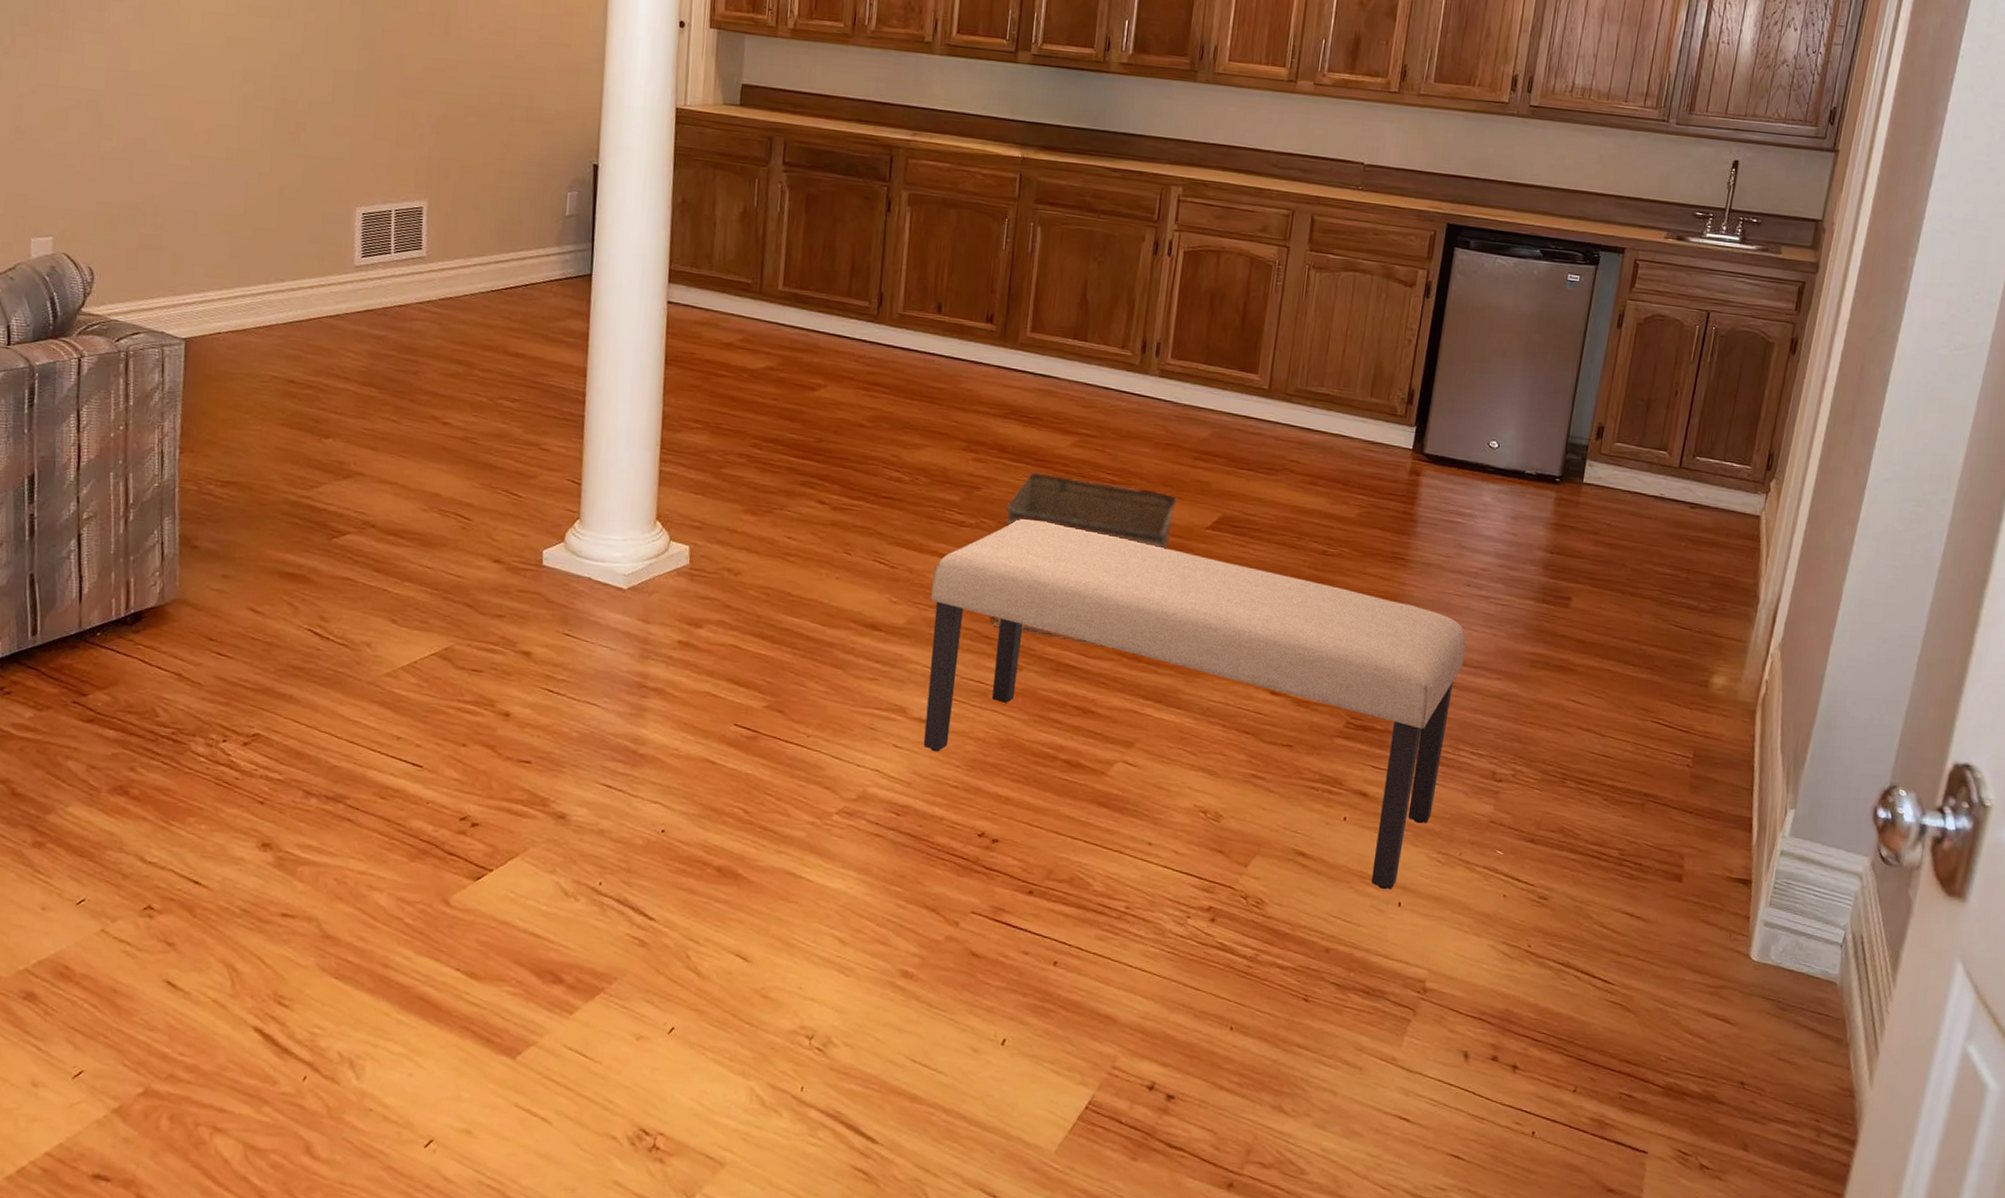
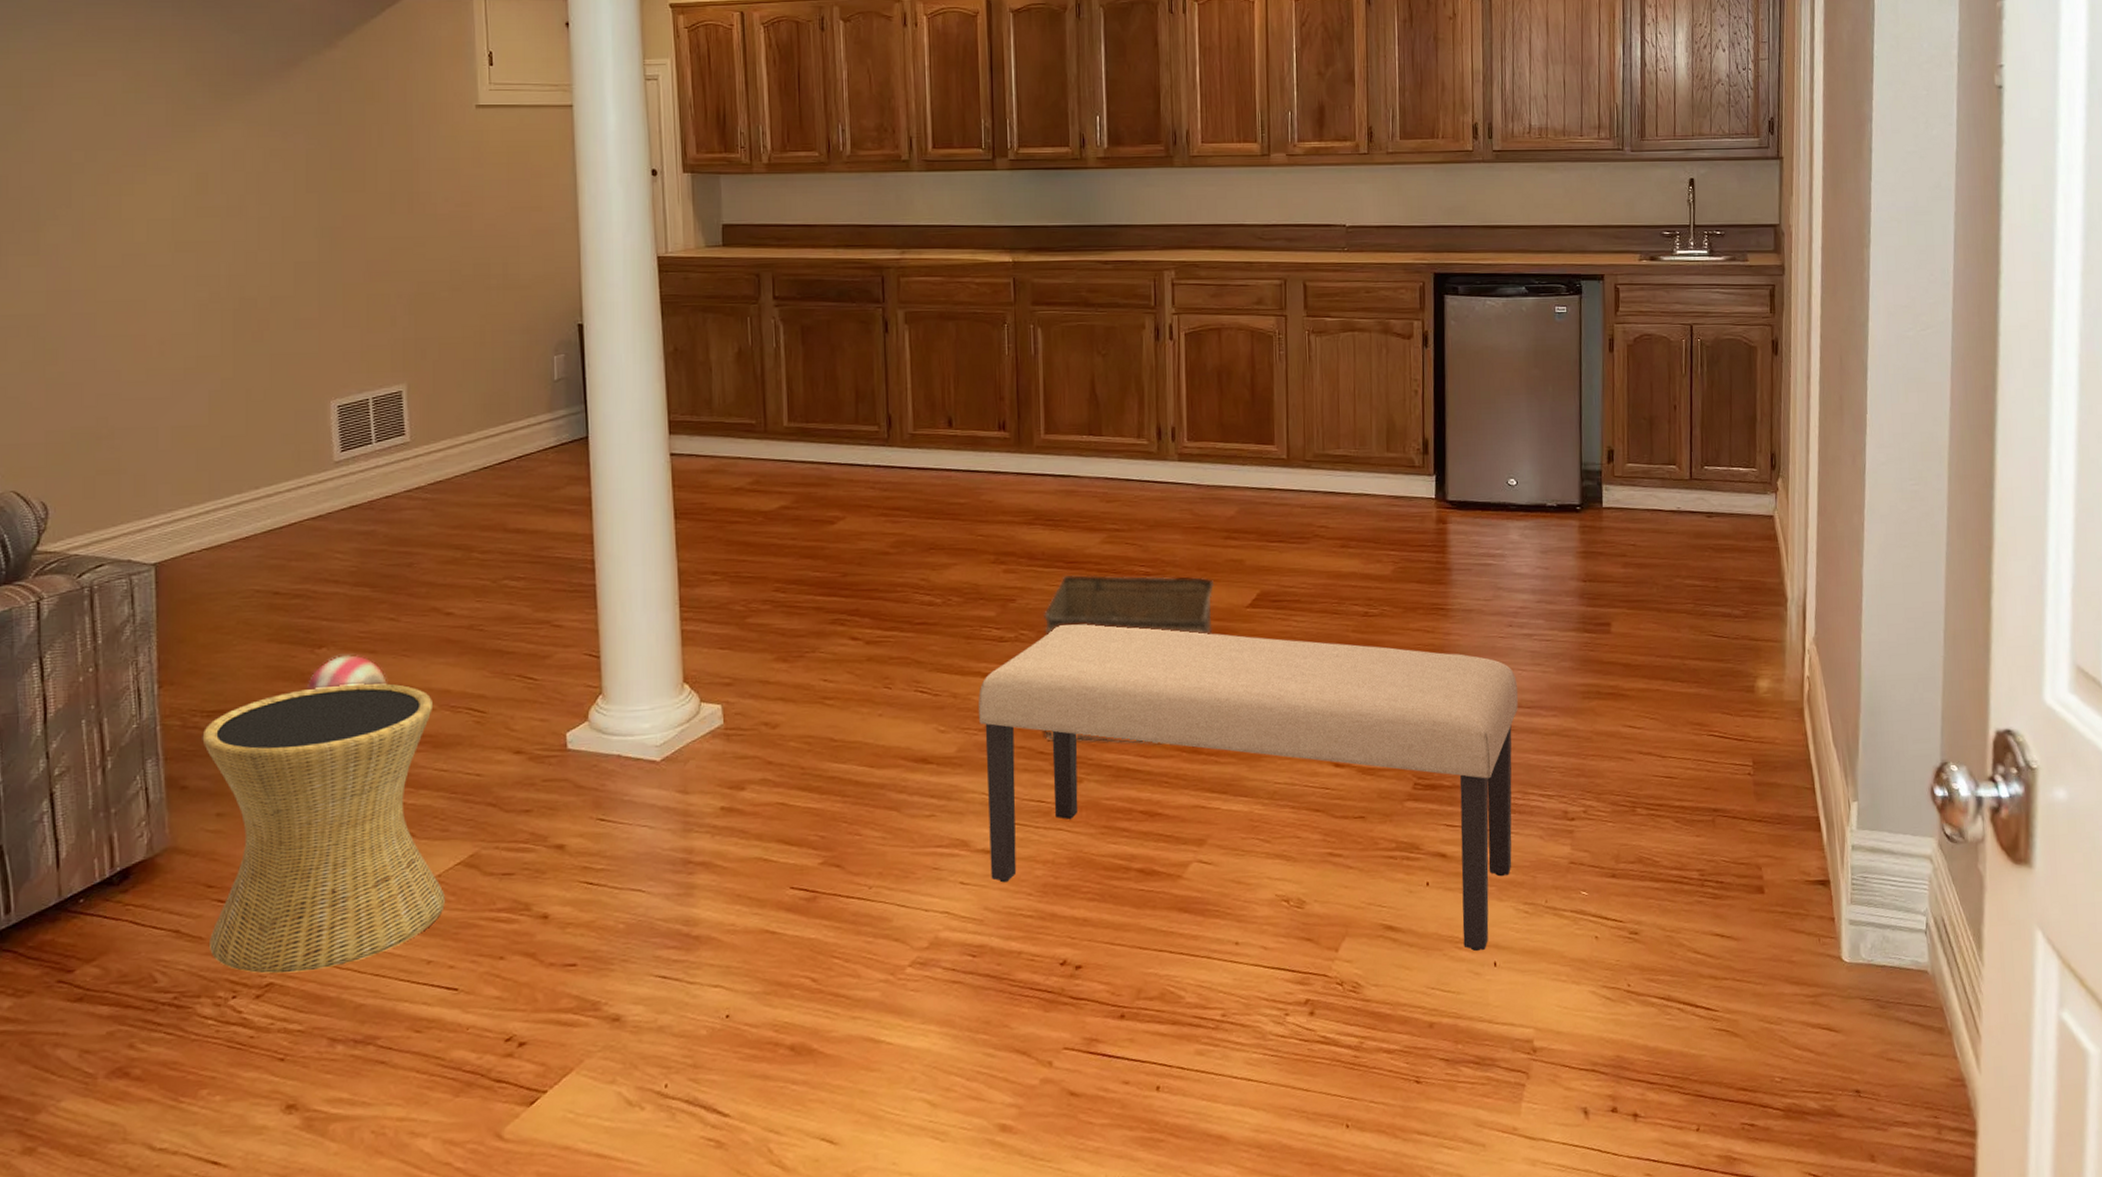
side table: none [207,474,424,729] -> present [202,683,445,974]
ball: none [311,447,385,481] -> present [306,654,387,691]

